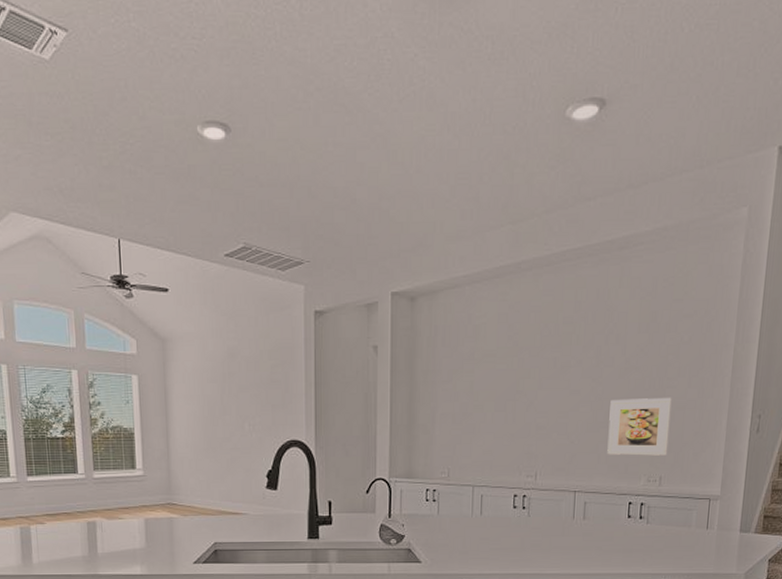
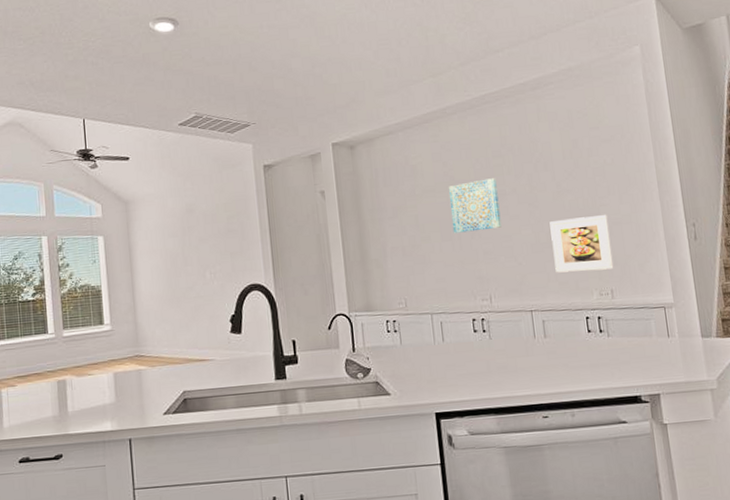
wall art: none [508,347,563,404] -> present [448,178,502,233]

